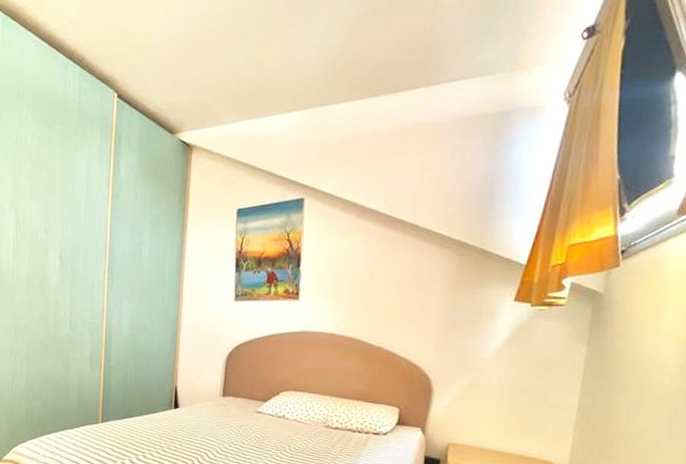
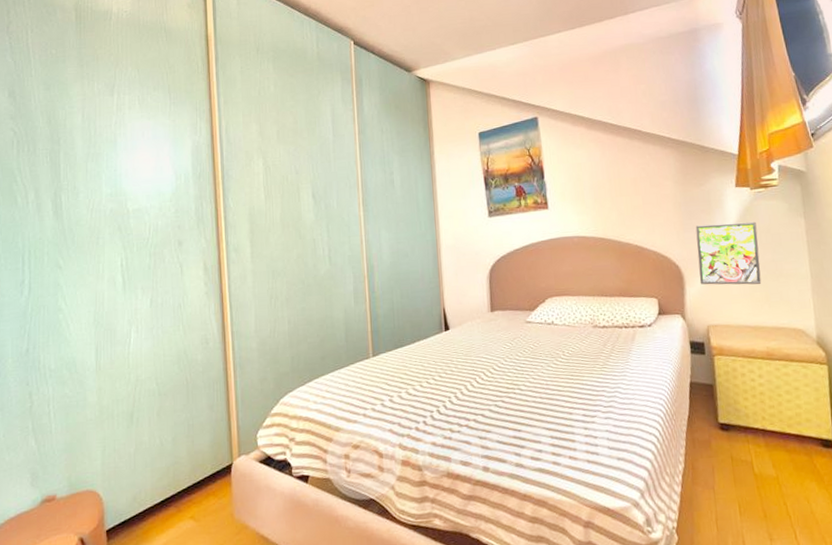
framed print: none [449,338,529,409] -> present [695,221,762,285]

